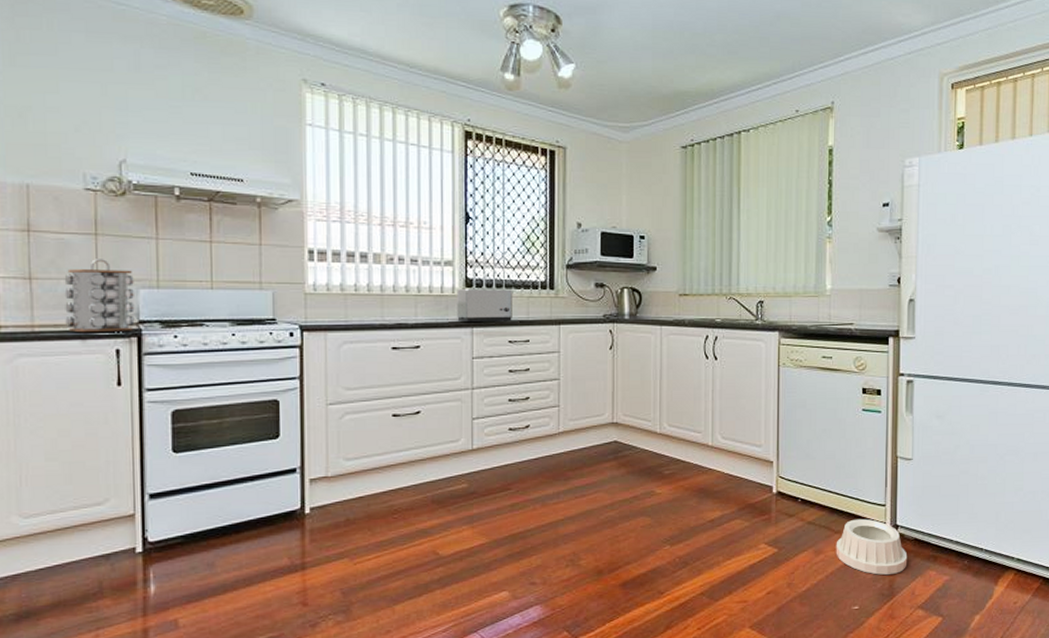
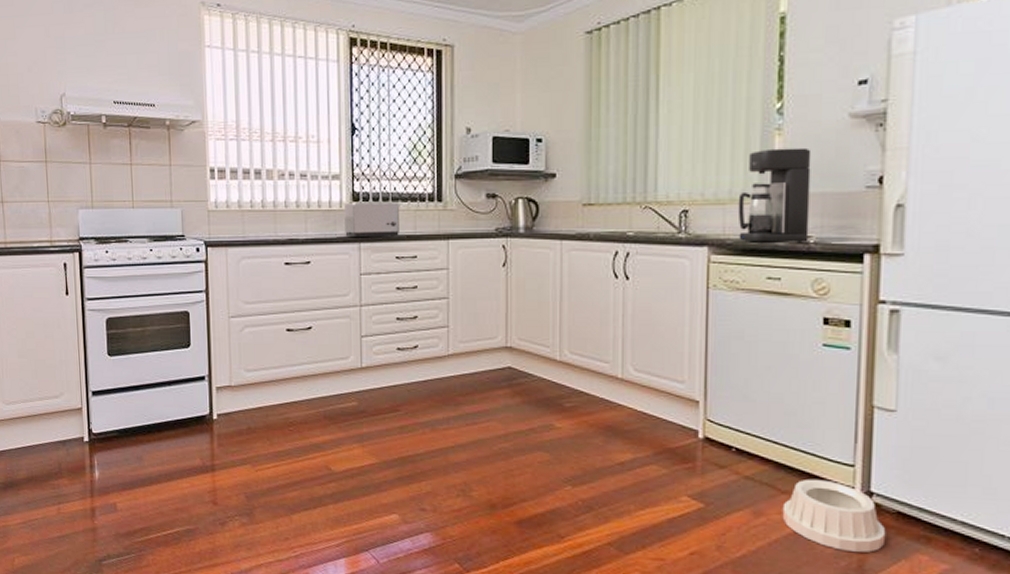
spice rack: present [64,259,135,333] -> none [25,183,77,249]
coffee maker: none [800,253,852,329] -> present [737,147,812,244]

